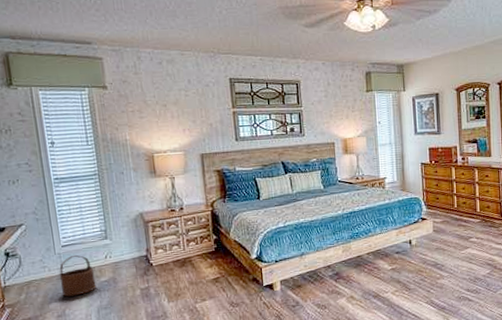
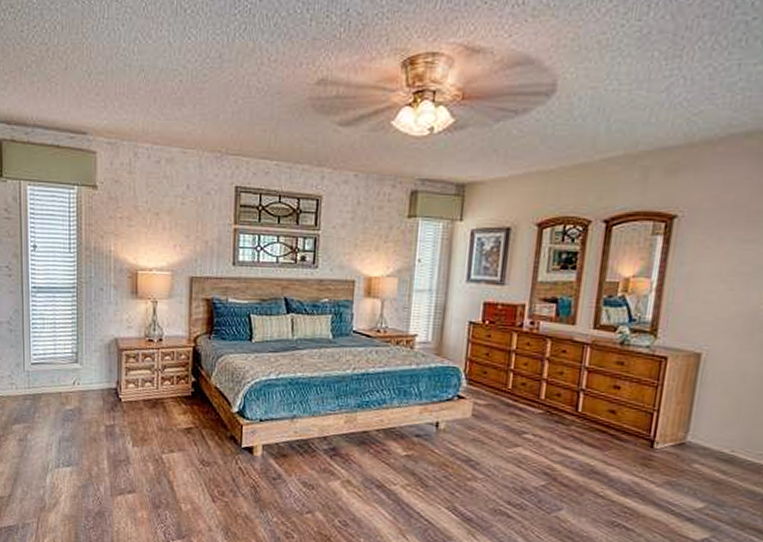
wooden bucket: present [59,254,97,297] -> none [25,375,61,421]

